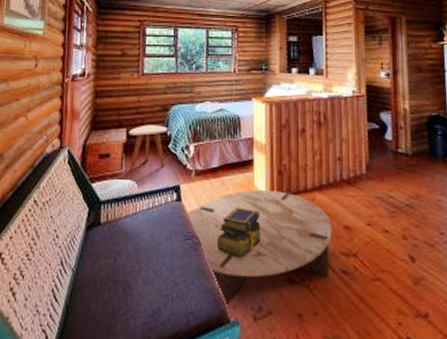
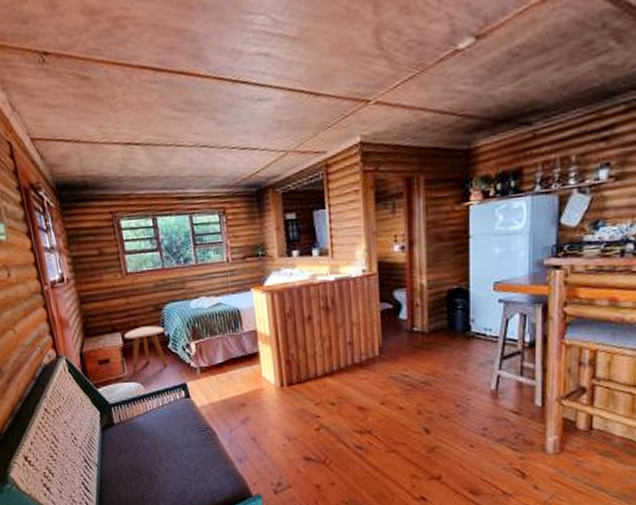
coffee table: present [186,190,332,307] -> none [197,380,346,485]
stack of books: present [217,206,262,260] -> none [231,398,276,445]

